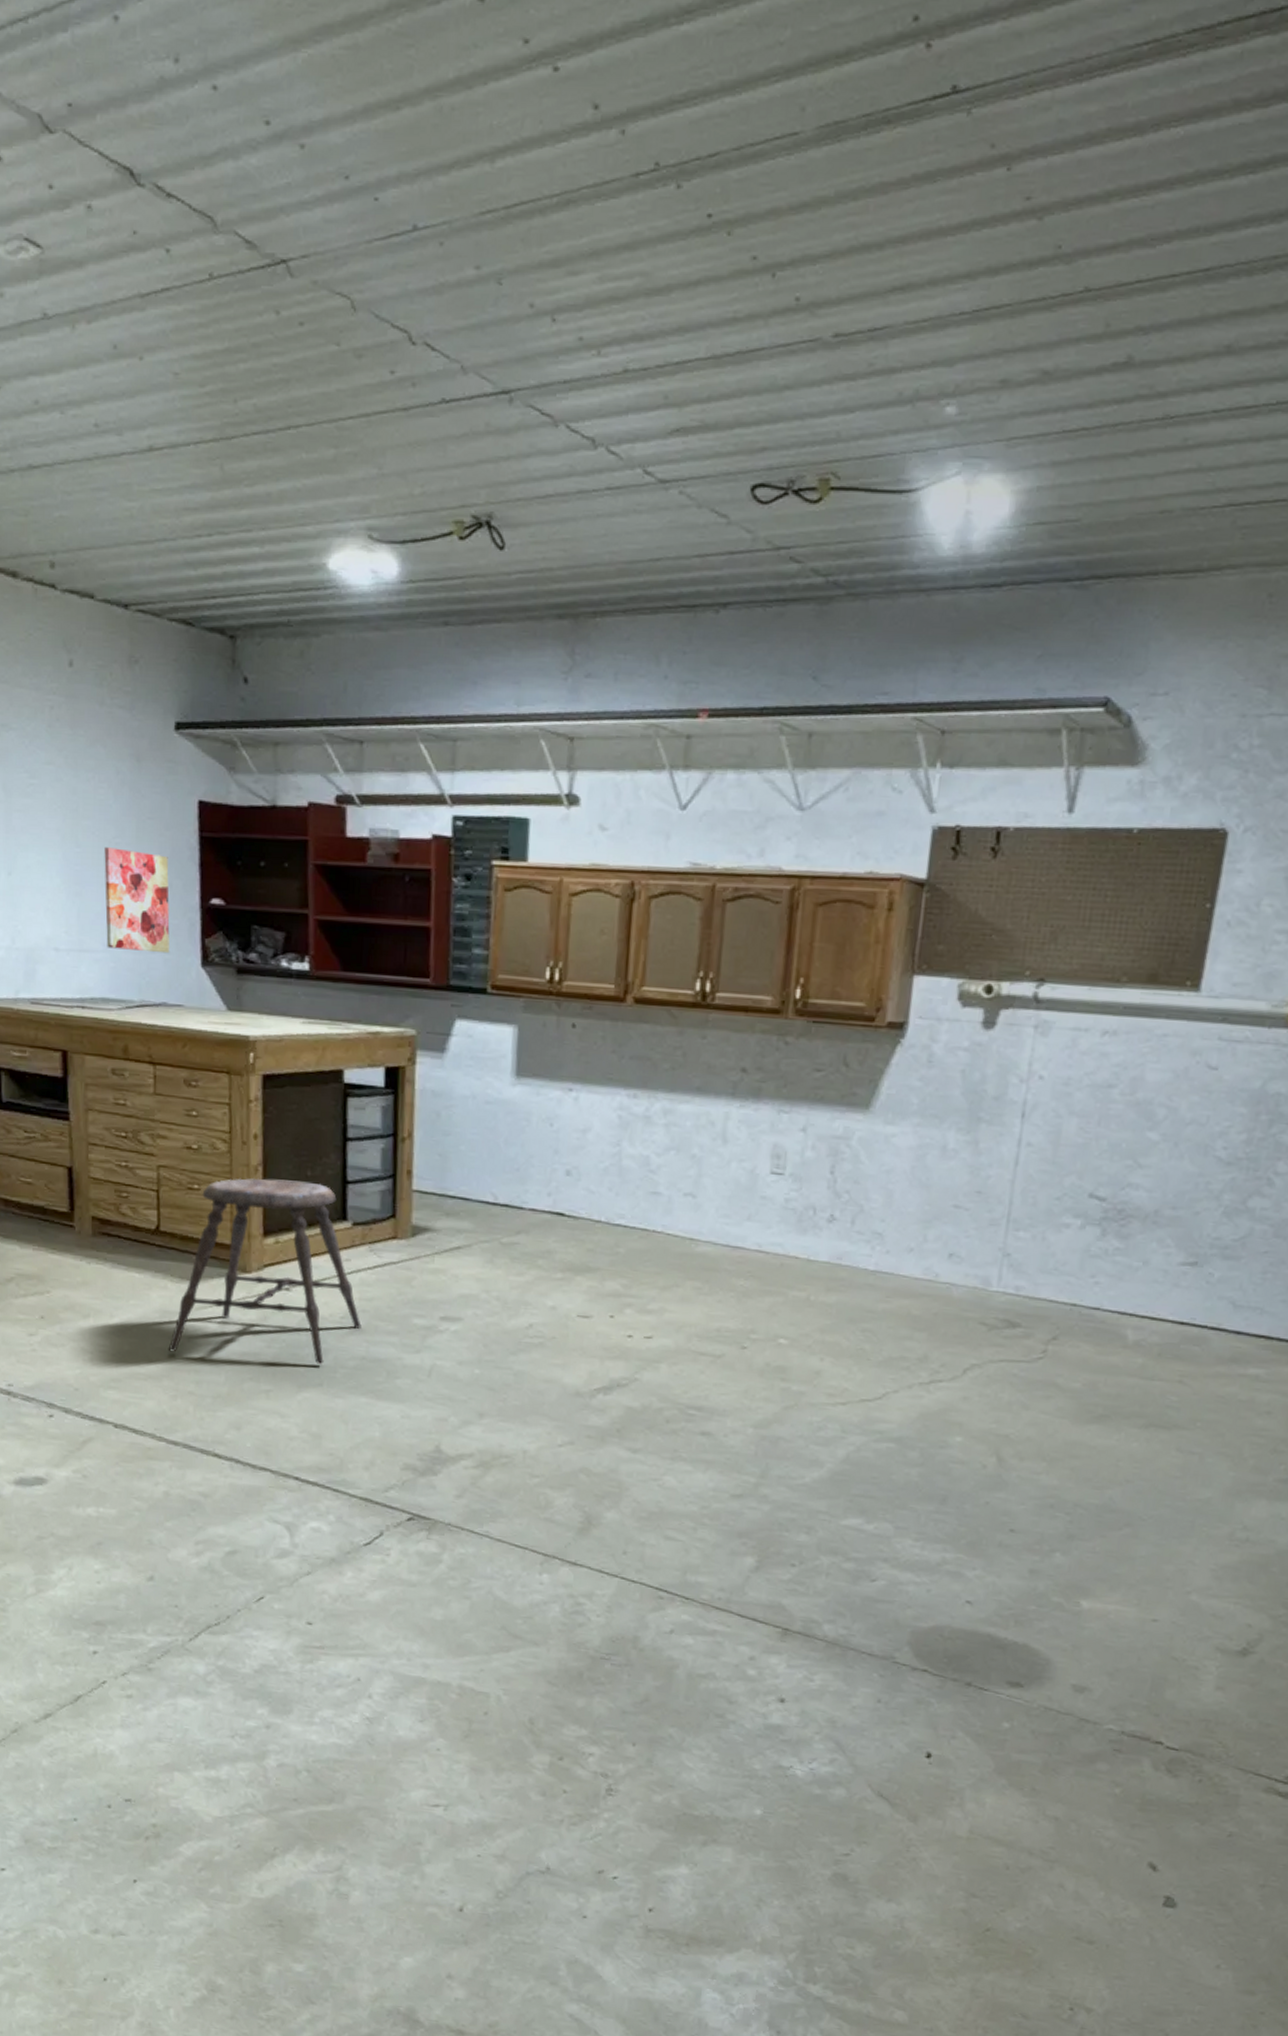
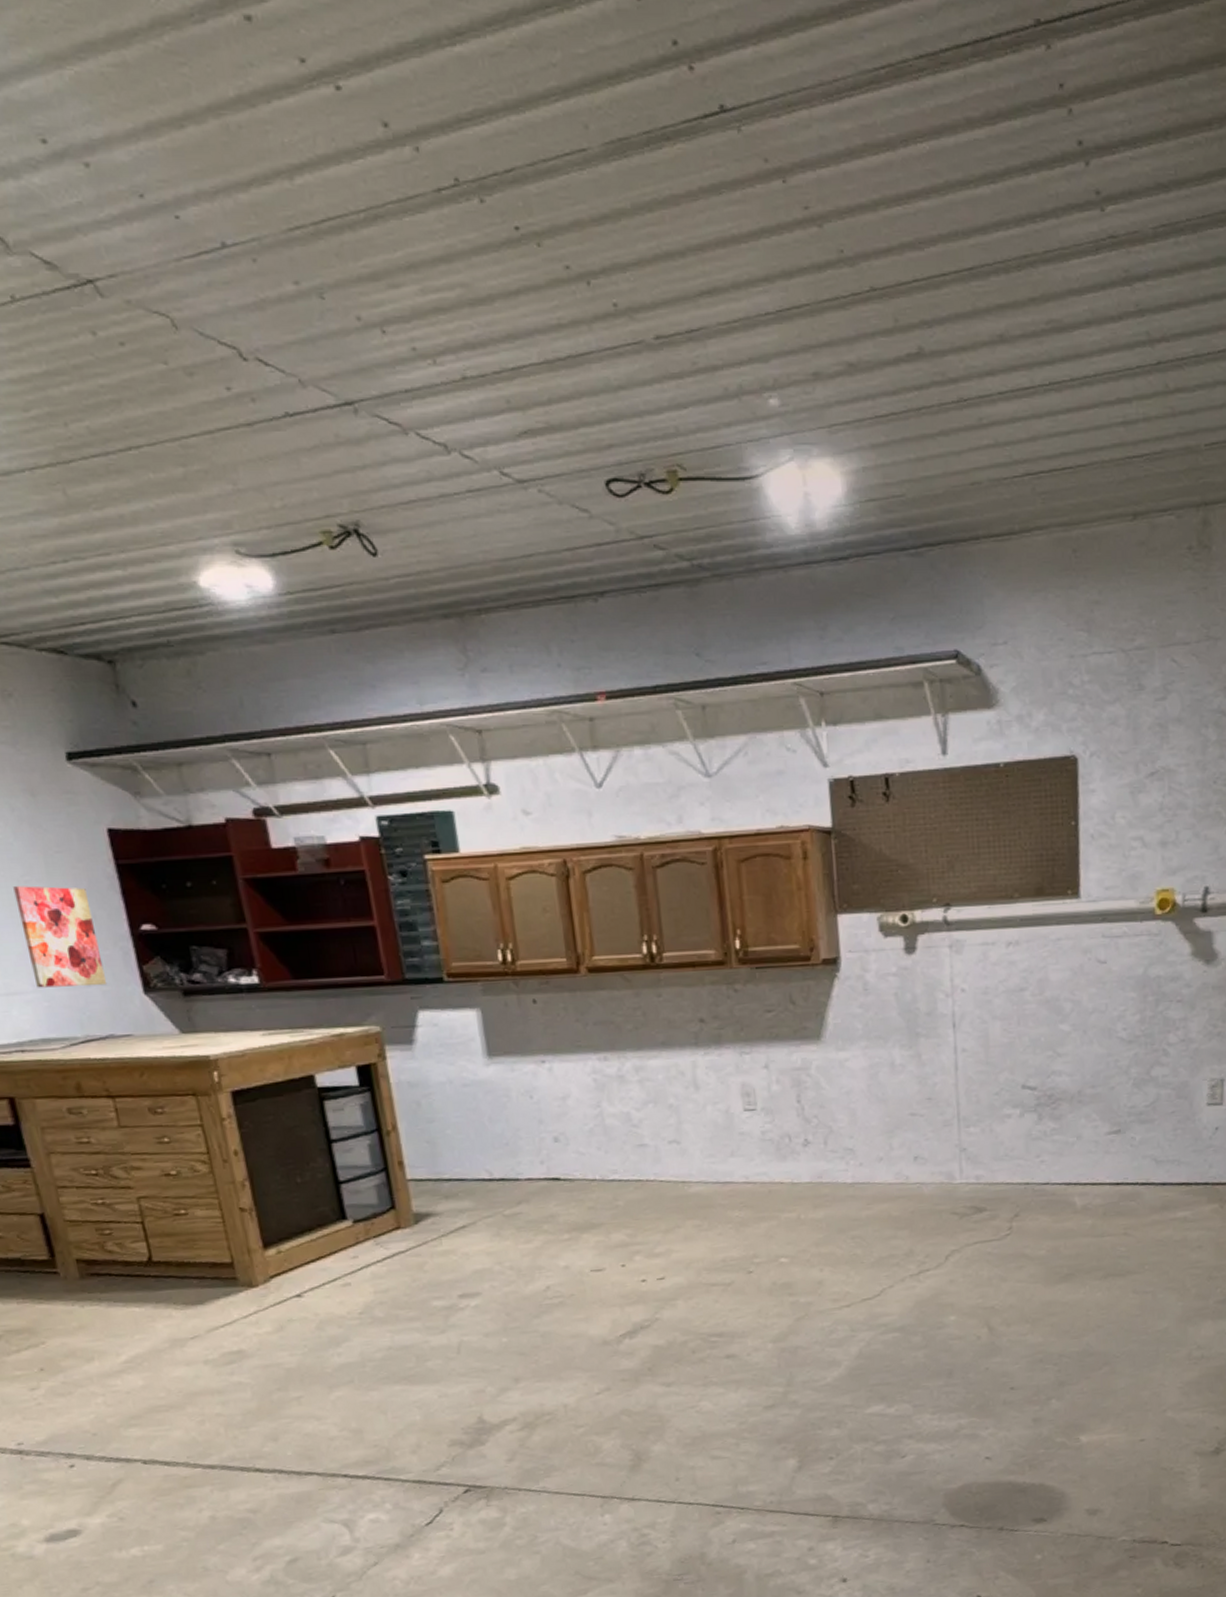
stool: present [168,1178,362,1364] -> none [185,1188,382,1379]

